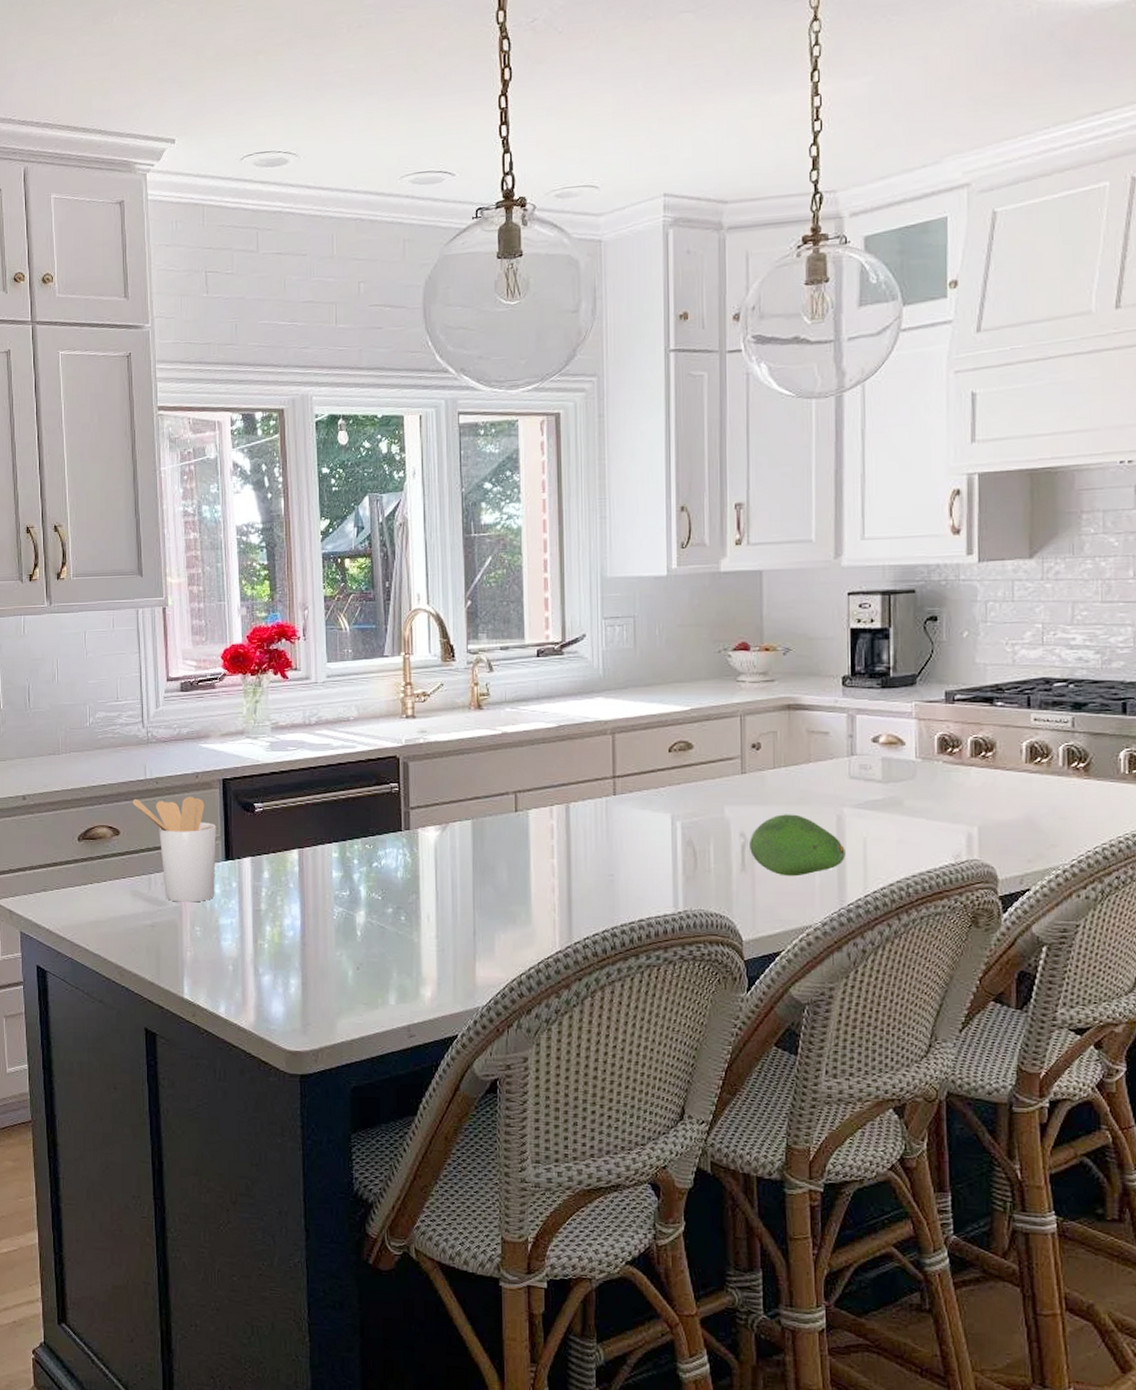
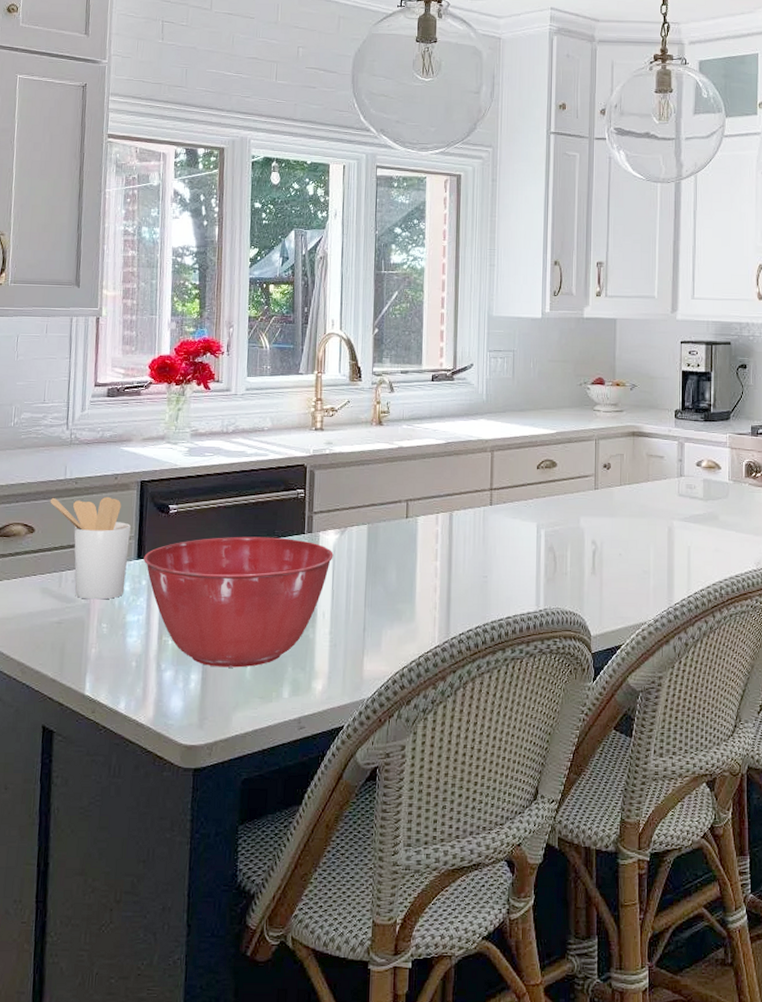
mixing bowl: none [232,835,435,973] -> present [144,536,334,668]
fruit: present [750,814,845,877] -> none [599,525,674,579]

